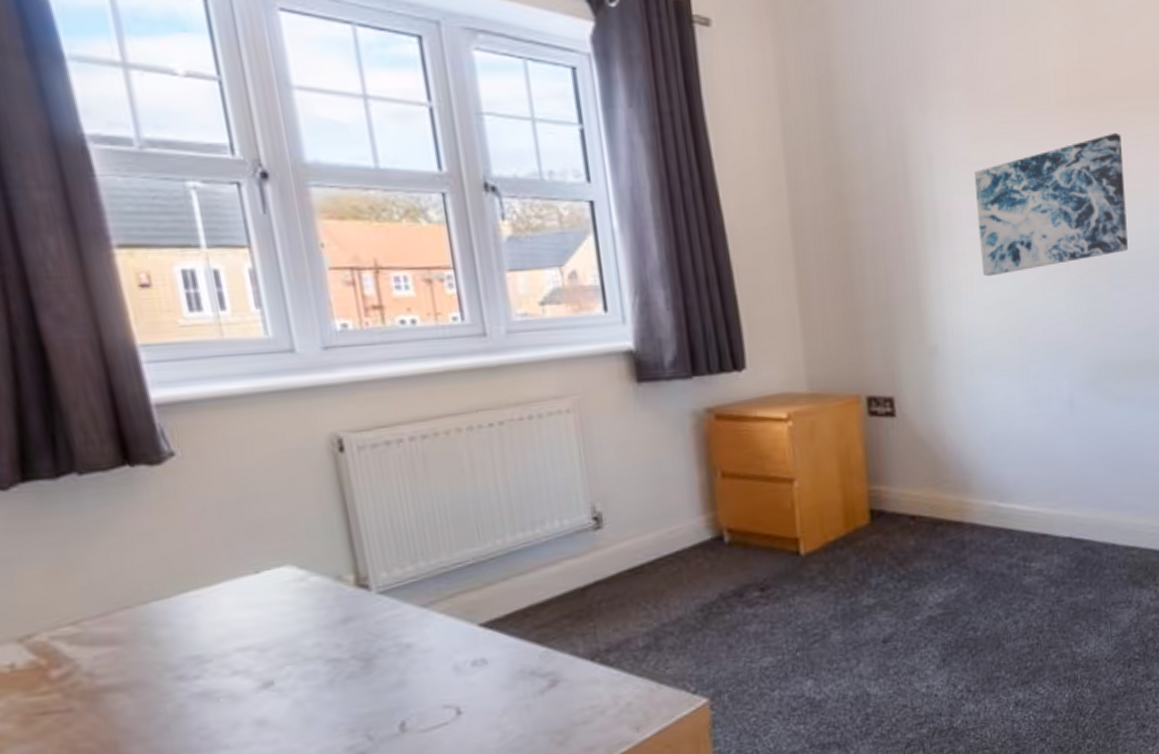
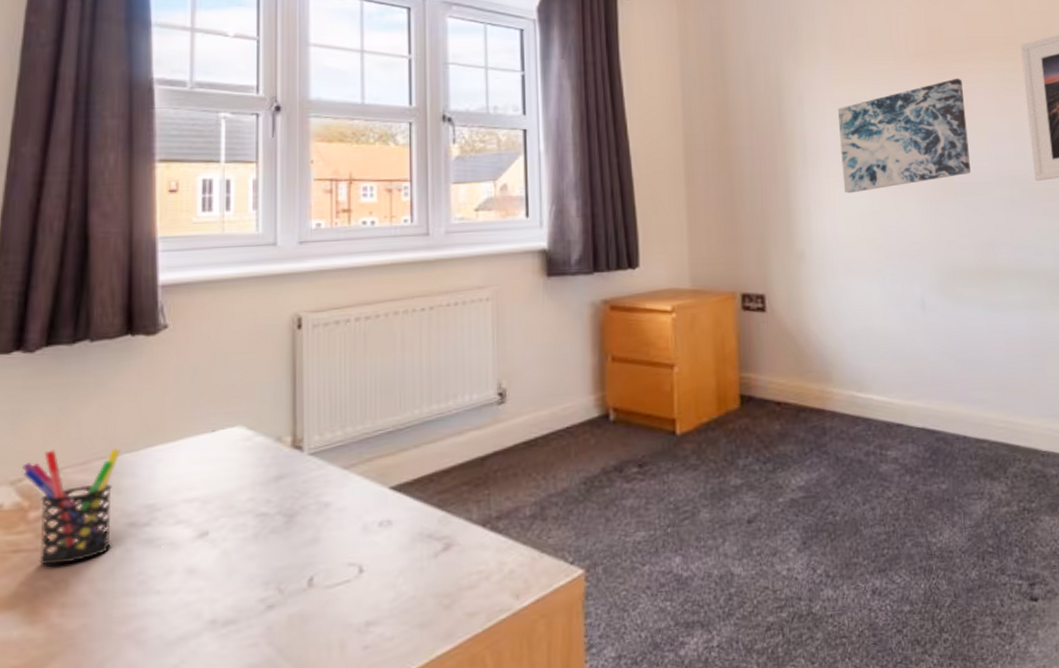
pen holder: none [27,596,161,726] -> present [22,448,120,565]

